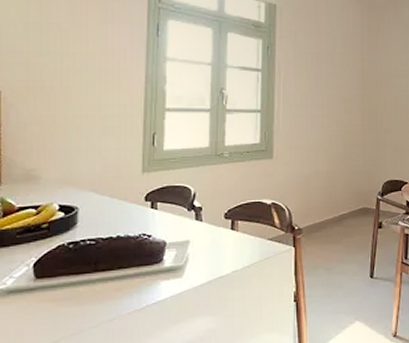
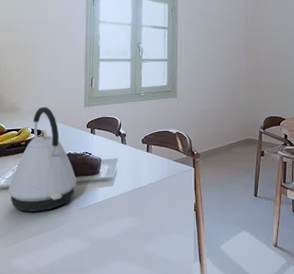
kettle: none [18,173,129,323] -> present [8,106,77,212]

